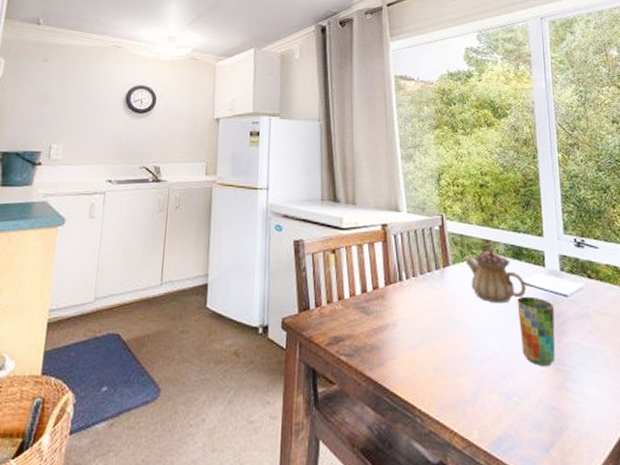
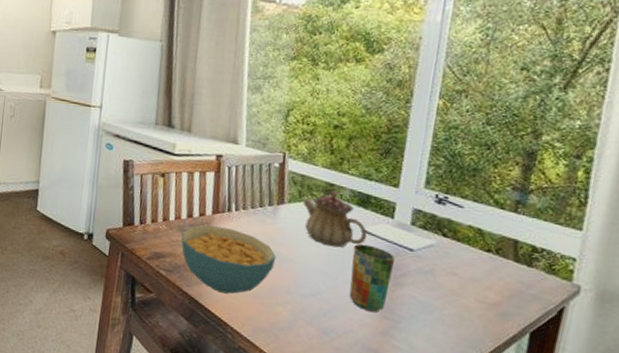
cereal bowl: none [357,298,451,371] -> present [181,225,276,294]

